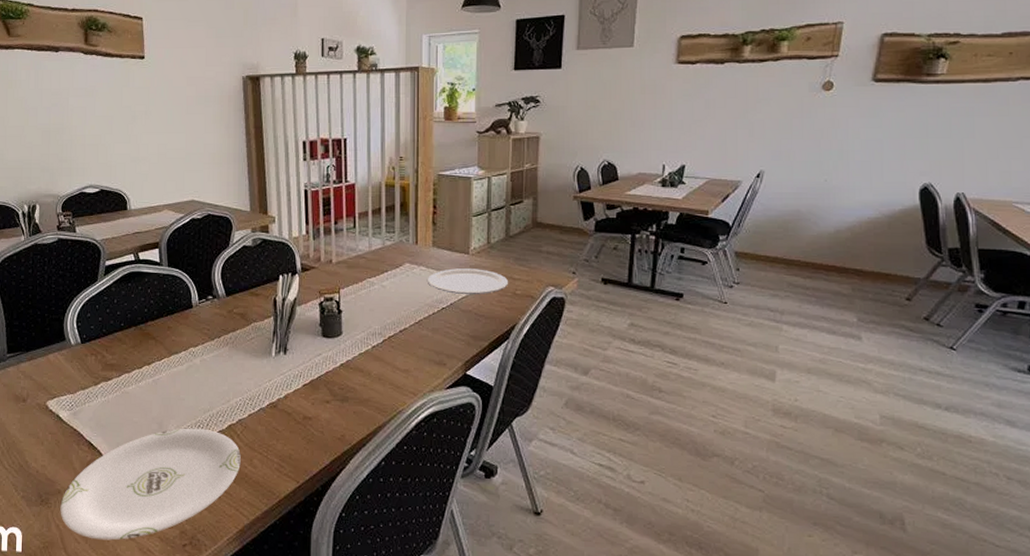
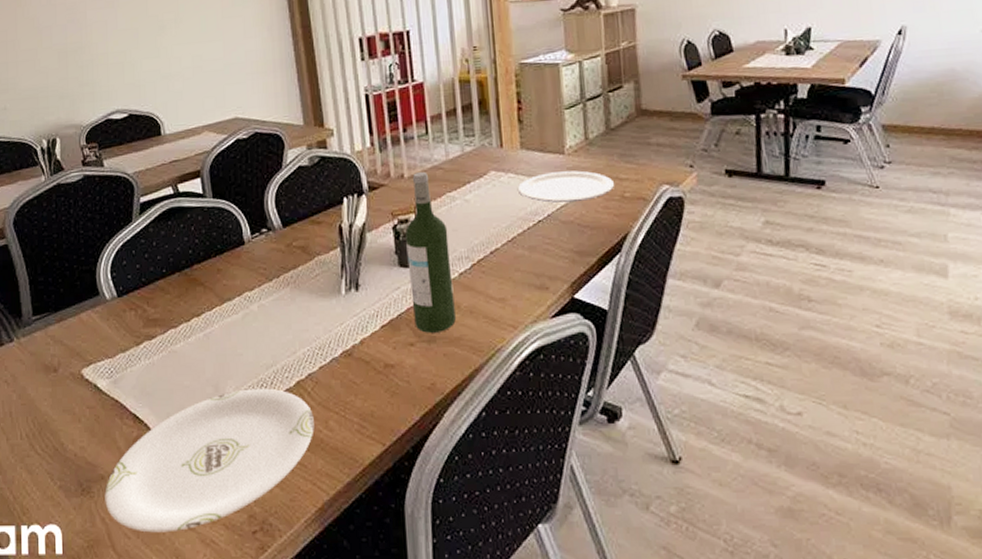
wine bottle: none [329,259,366,394] -> present [405,172,456,333]

